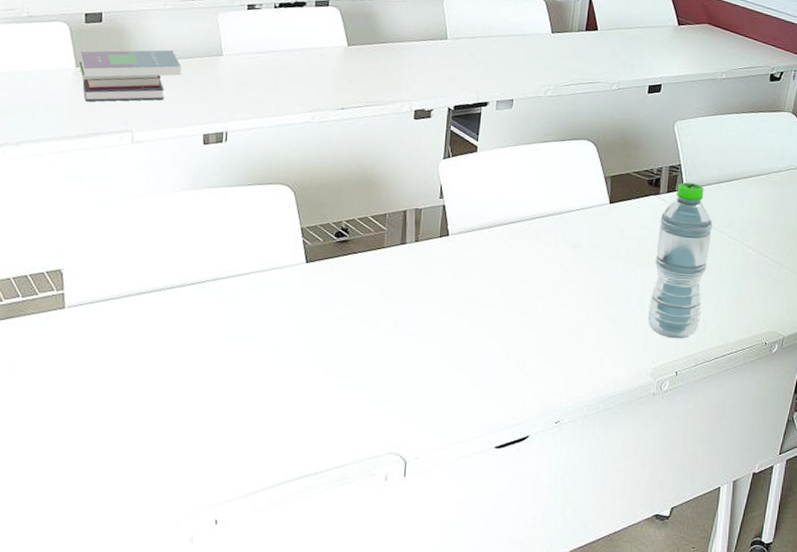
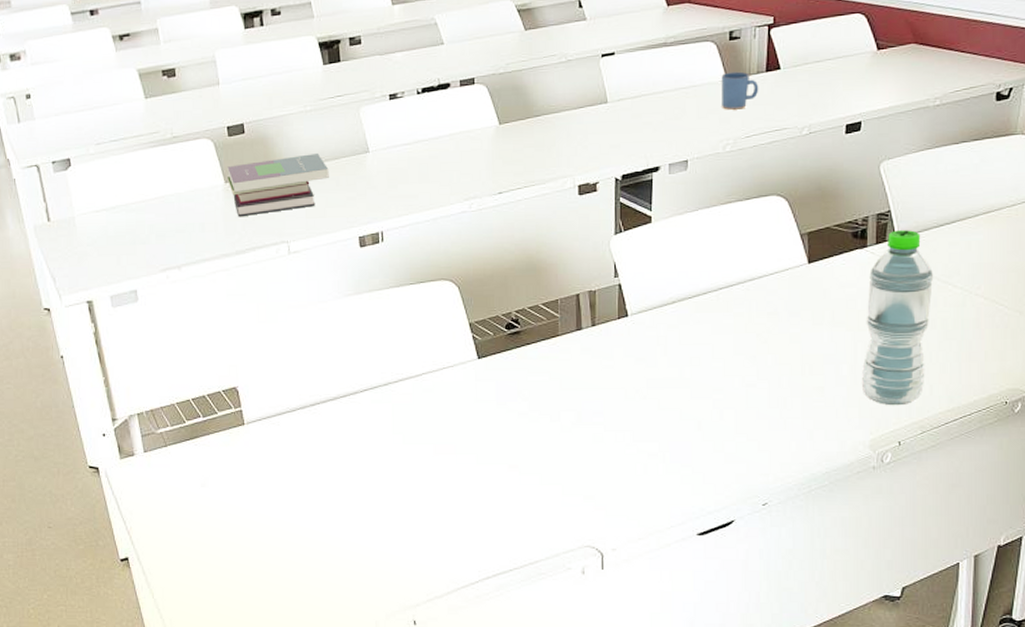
mug: none [546,26,579,61] -> present [721,71,759,110]

